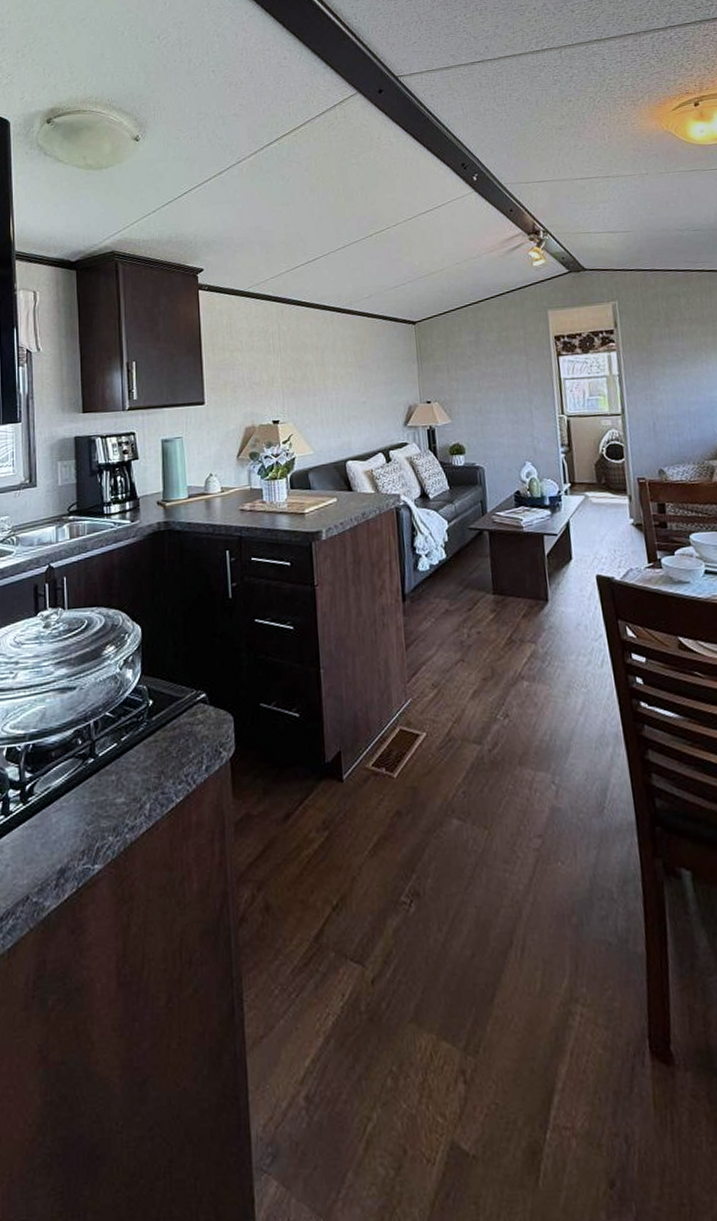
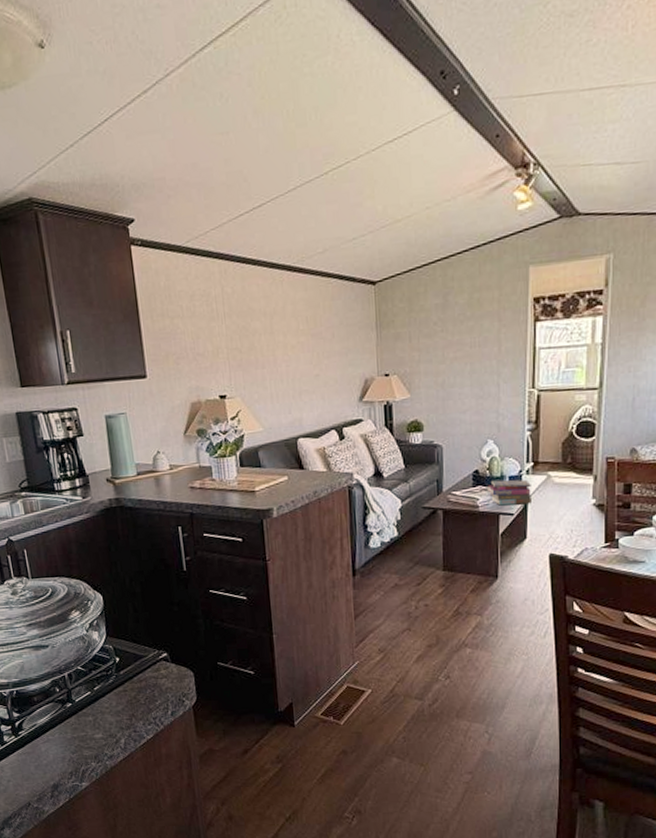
books: none [529,500,574,526] -> present [487,479,533,506]

